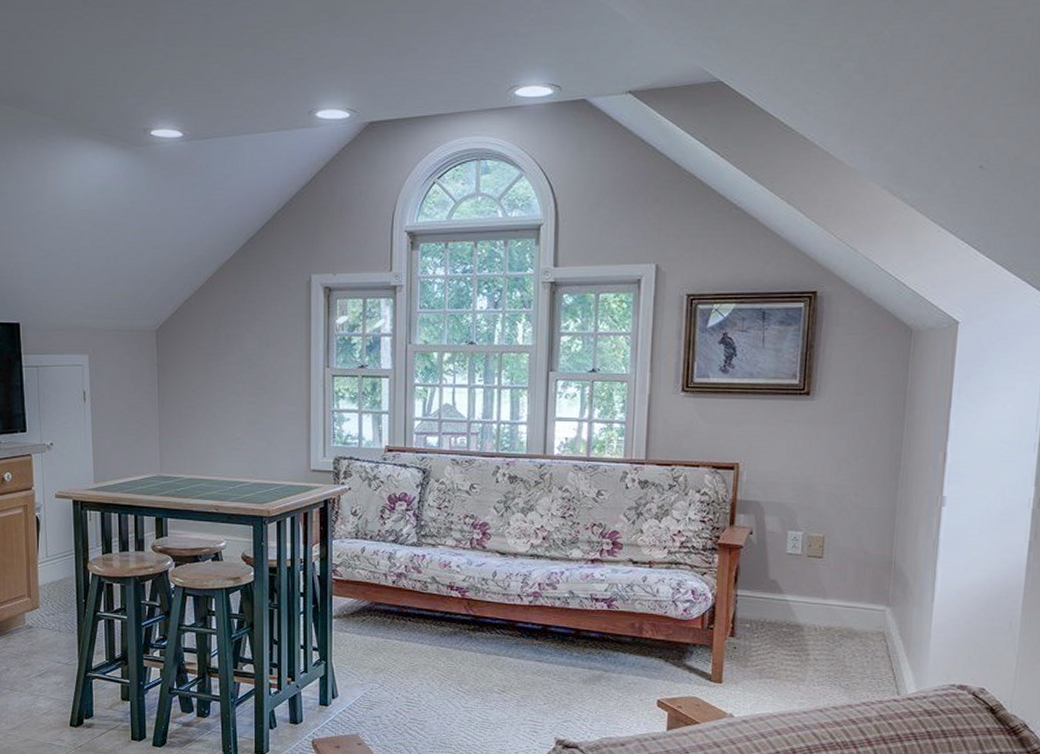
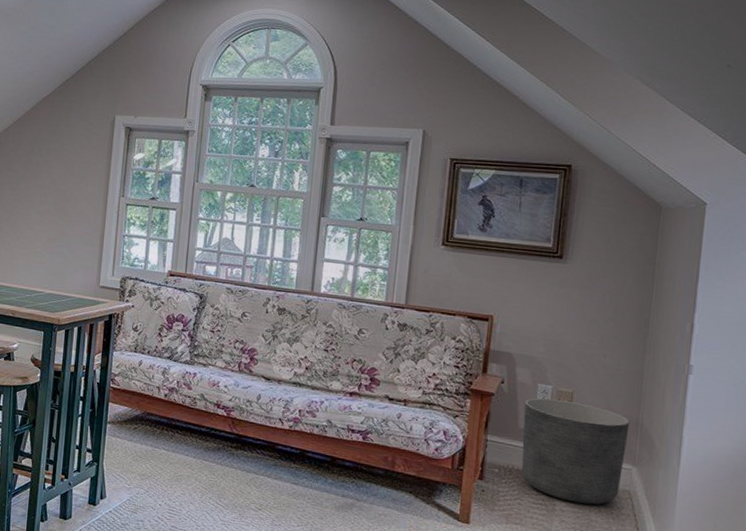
planter: none [773,545,883,651] -> present [521,398,630,505]

